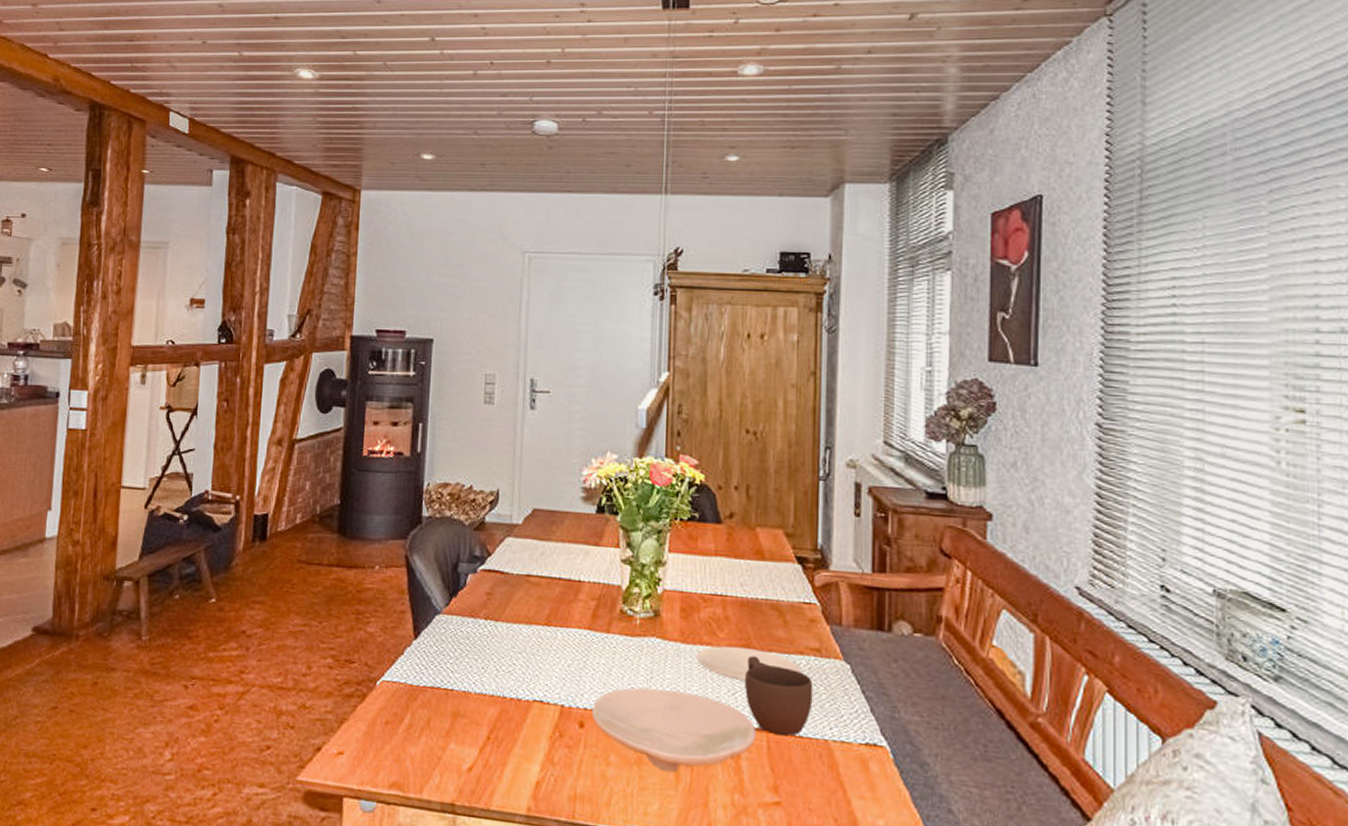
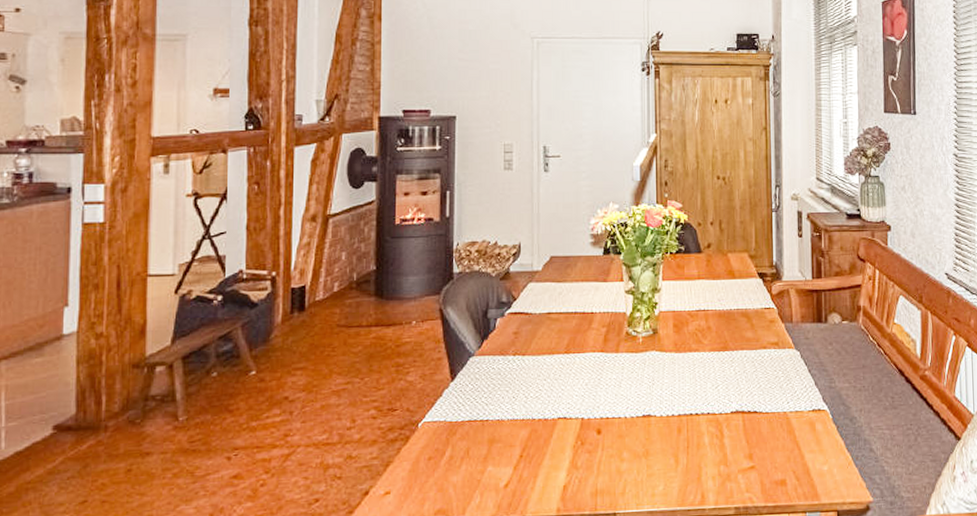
bowl: present [591,687,756,773] -> none [606,391,734,458]
plate: present [696,646,802,681] -> none [687,349,765,376]
cup: present [745,655,813,736] -> none [725,355,775,414]

